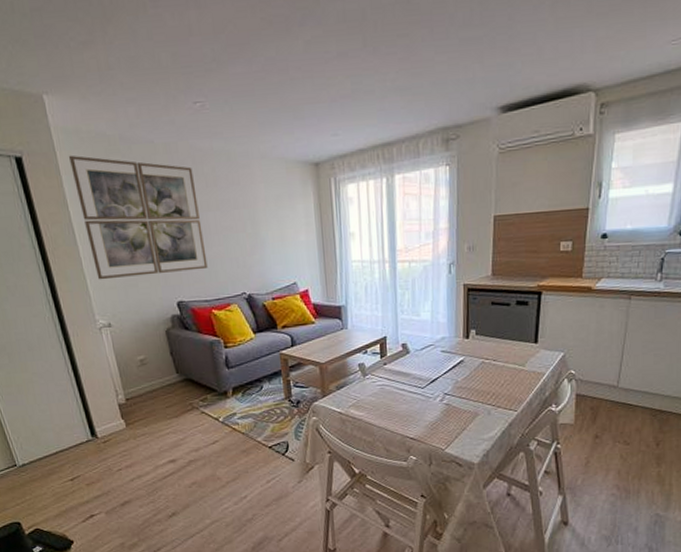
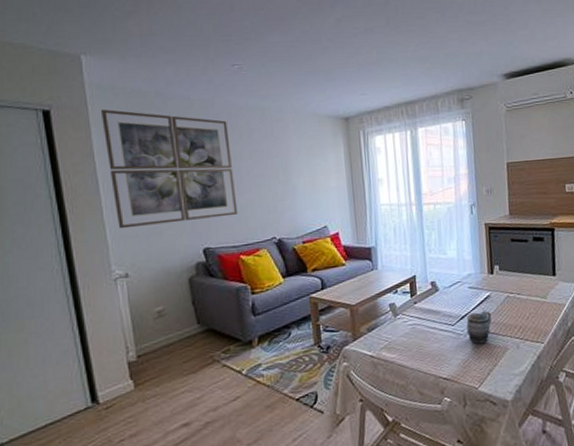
mug: none [436,375,463,408] -> present [466,310,492,344]

